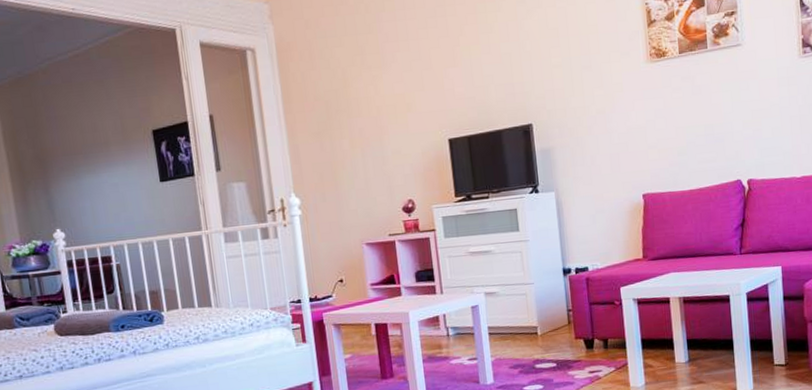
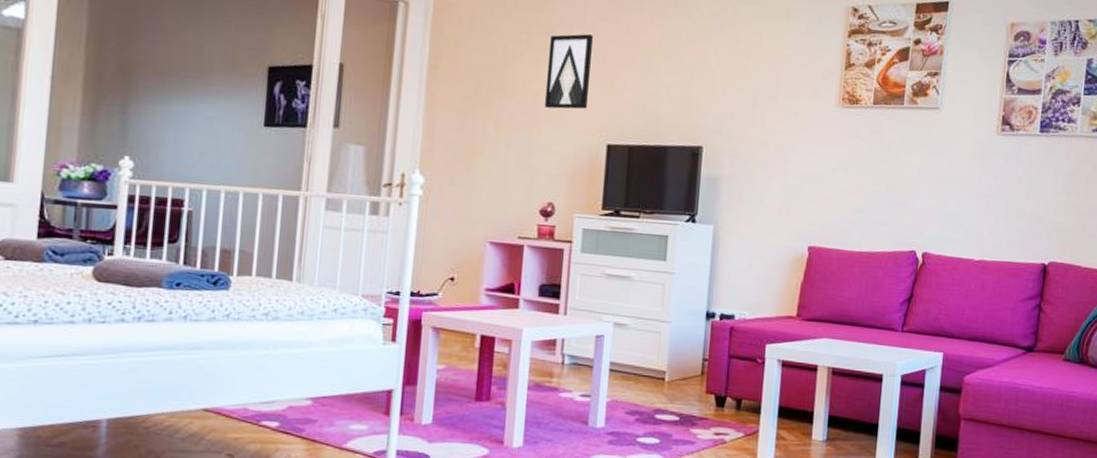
wall art: none [381,44,424,117] -> present [545,34,593,109]

